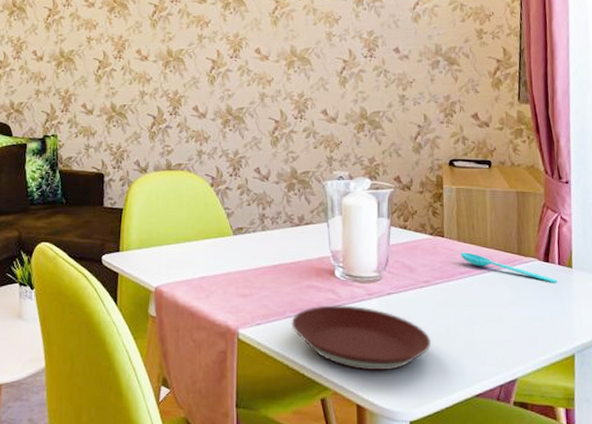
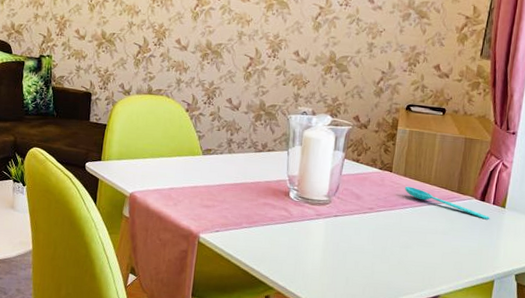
plate: present [291,305,431,371] -> none [246,220,368,279]

